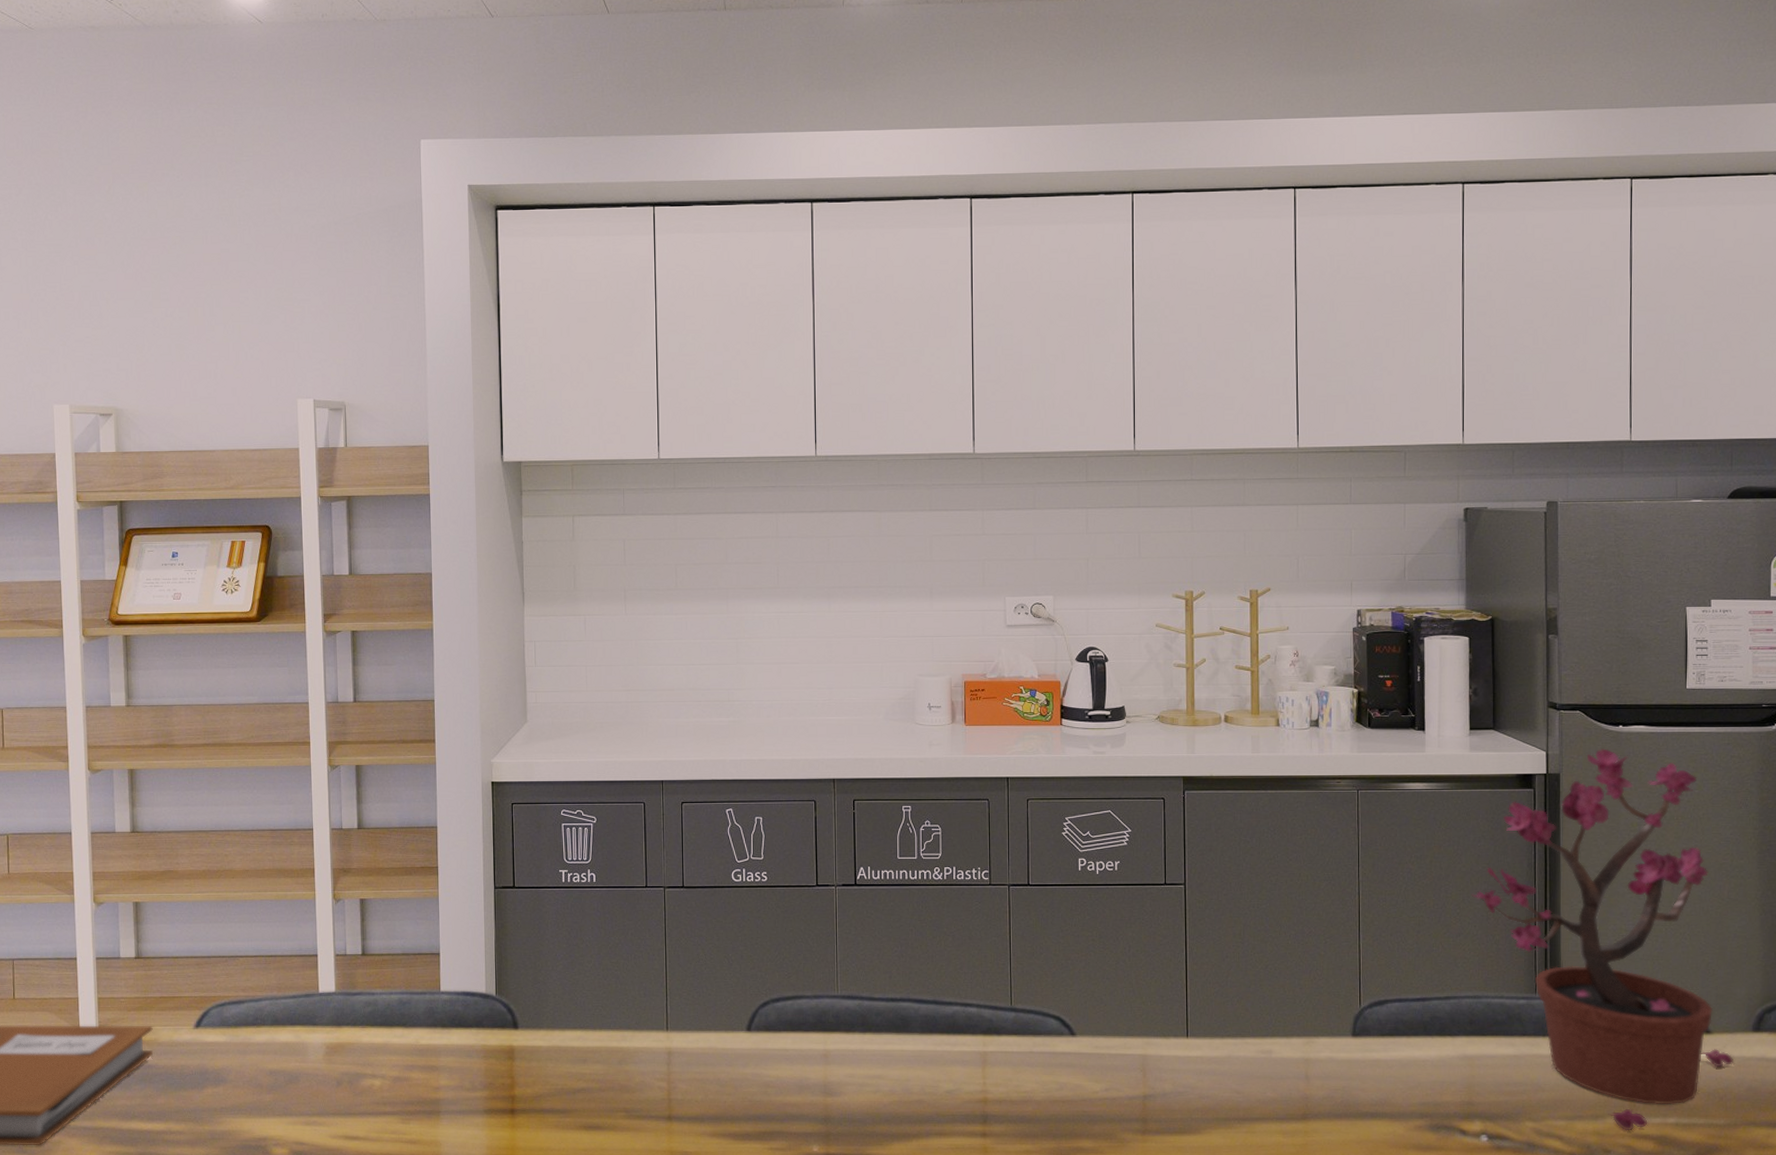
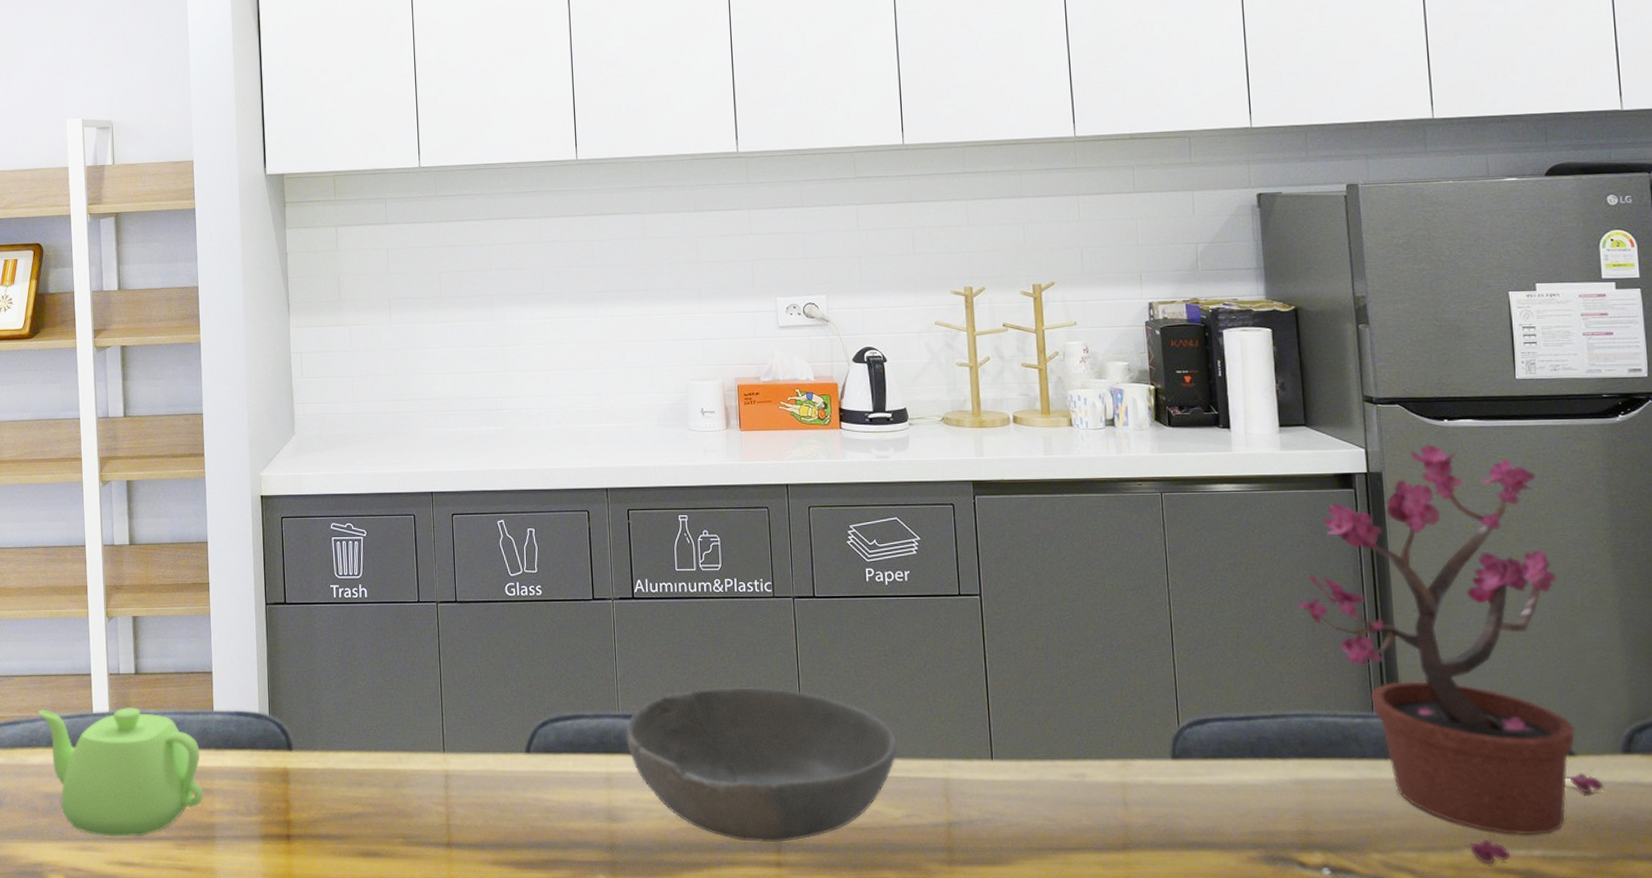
teapot: none [262,987,430,1112] -> present [37,707,204,837]
bowl: none [843,970,1101,1115] -> present [625,687,898,843]

